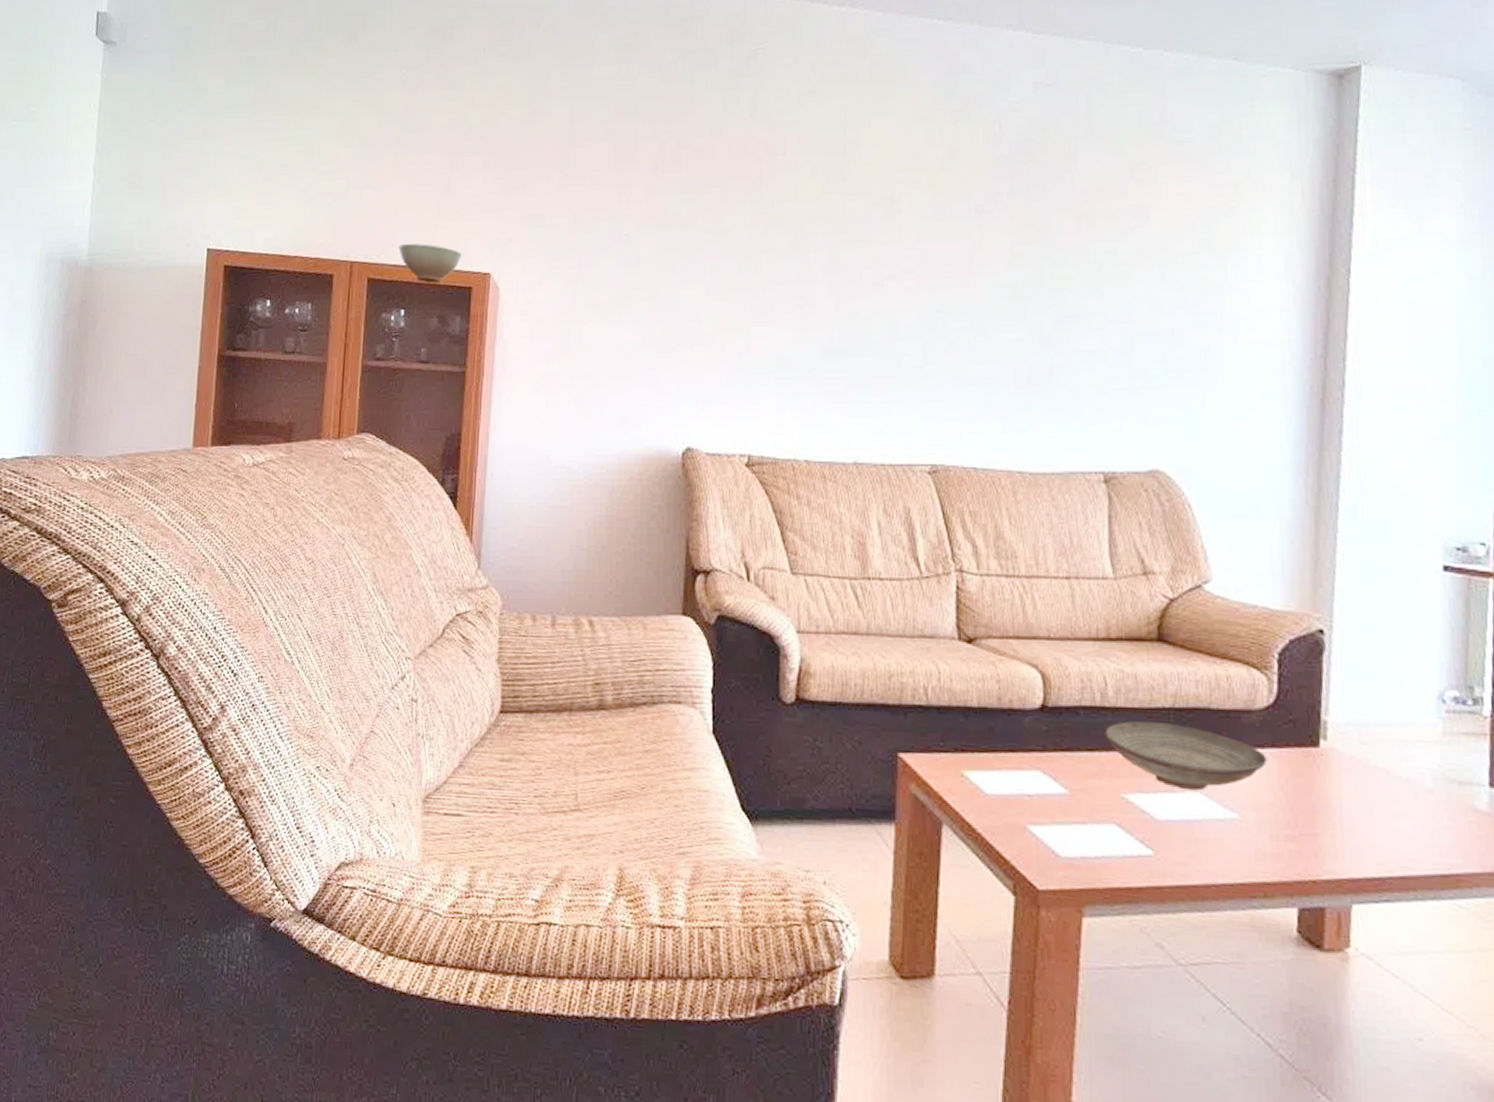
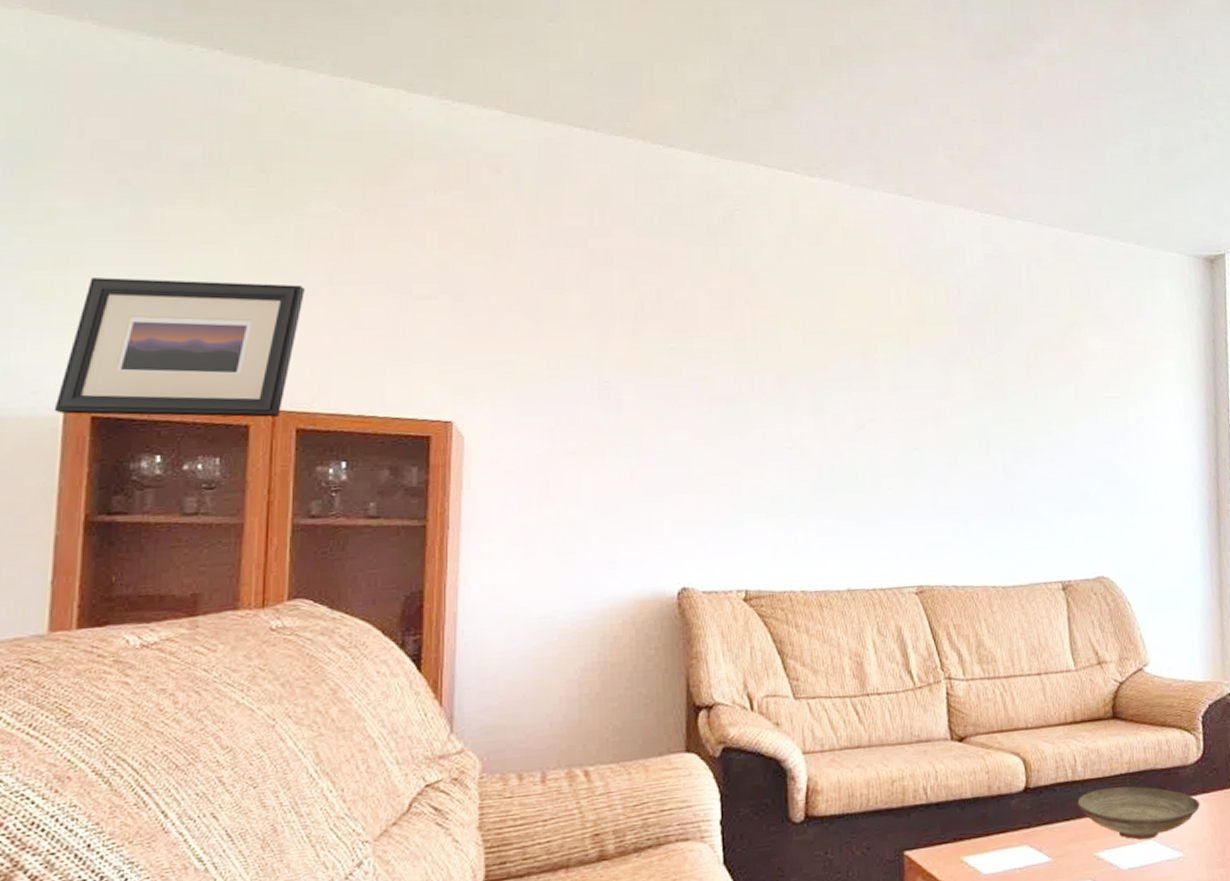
picture frame: none [200,144,378,268] -> present [54,278,305,418]
bowl: present [399,244,462,283] -> none [336,391,417,433]

